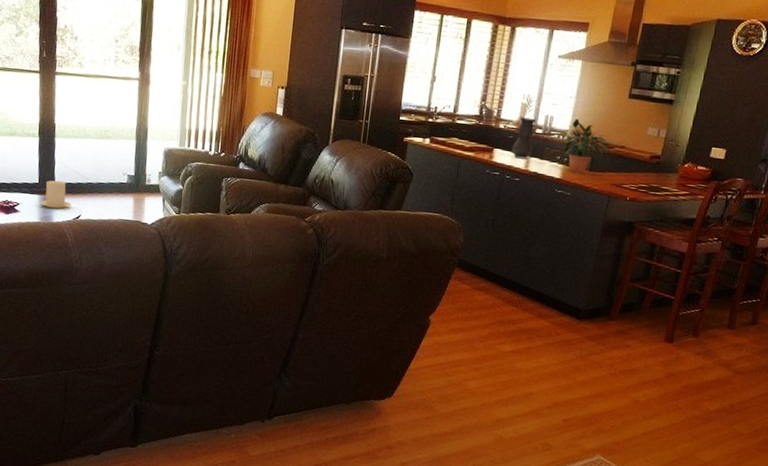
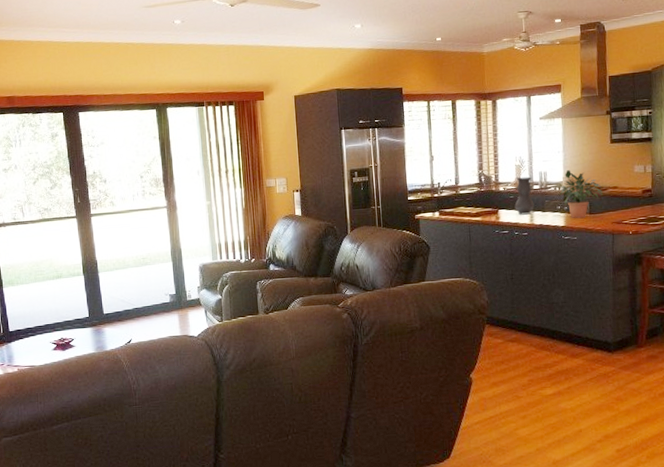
candle: present [39,180,71,209] -> none [92,311,122,338]

